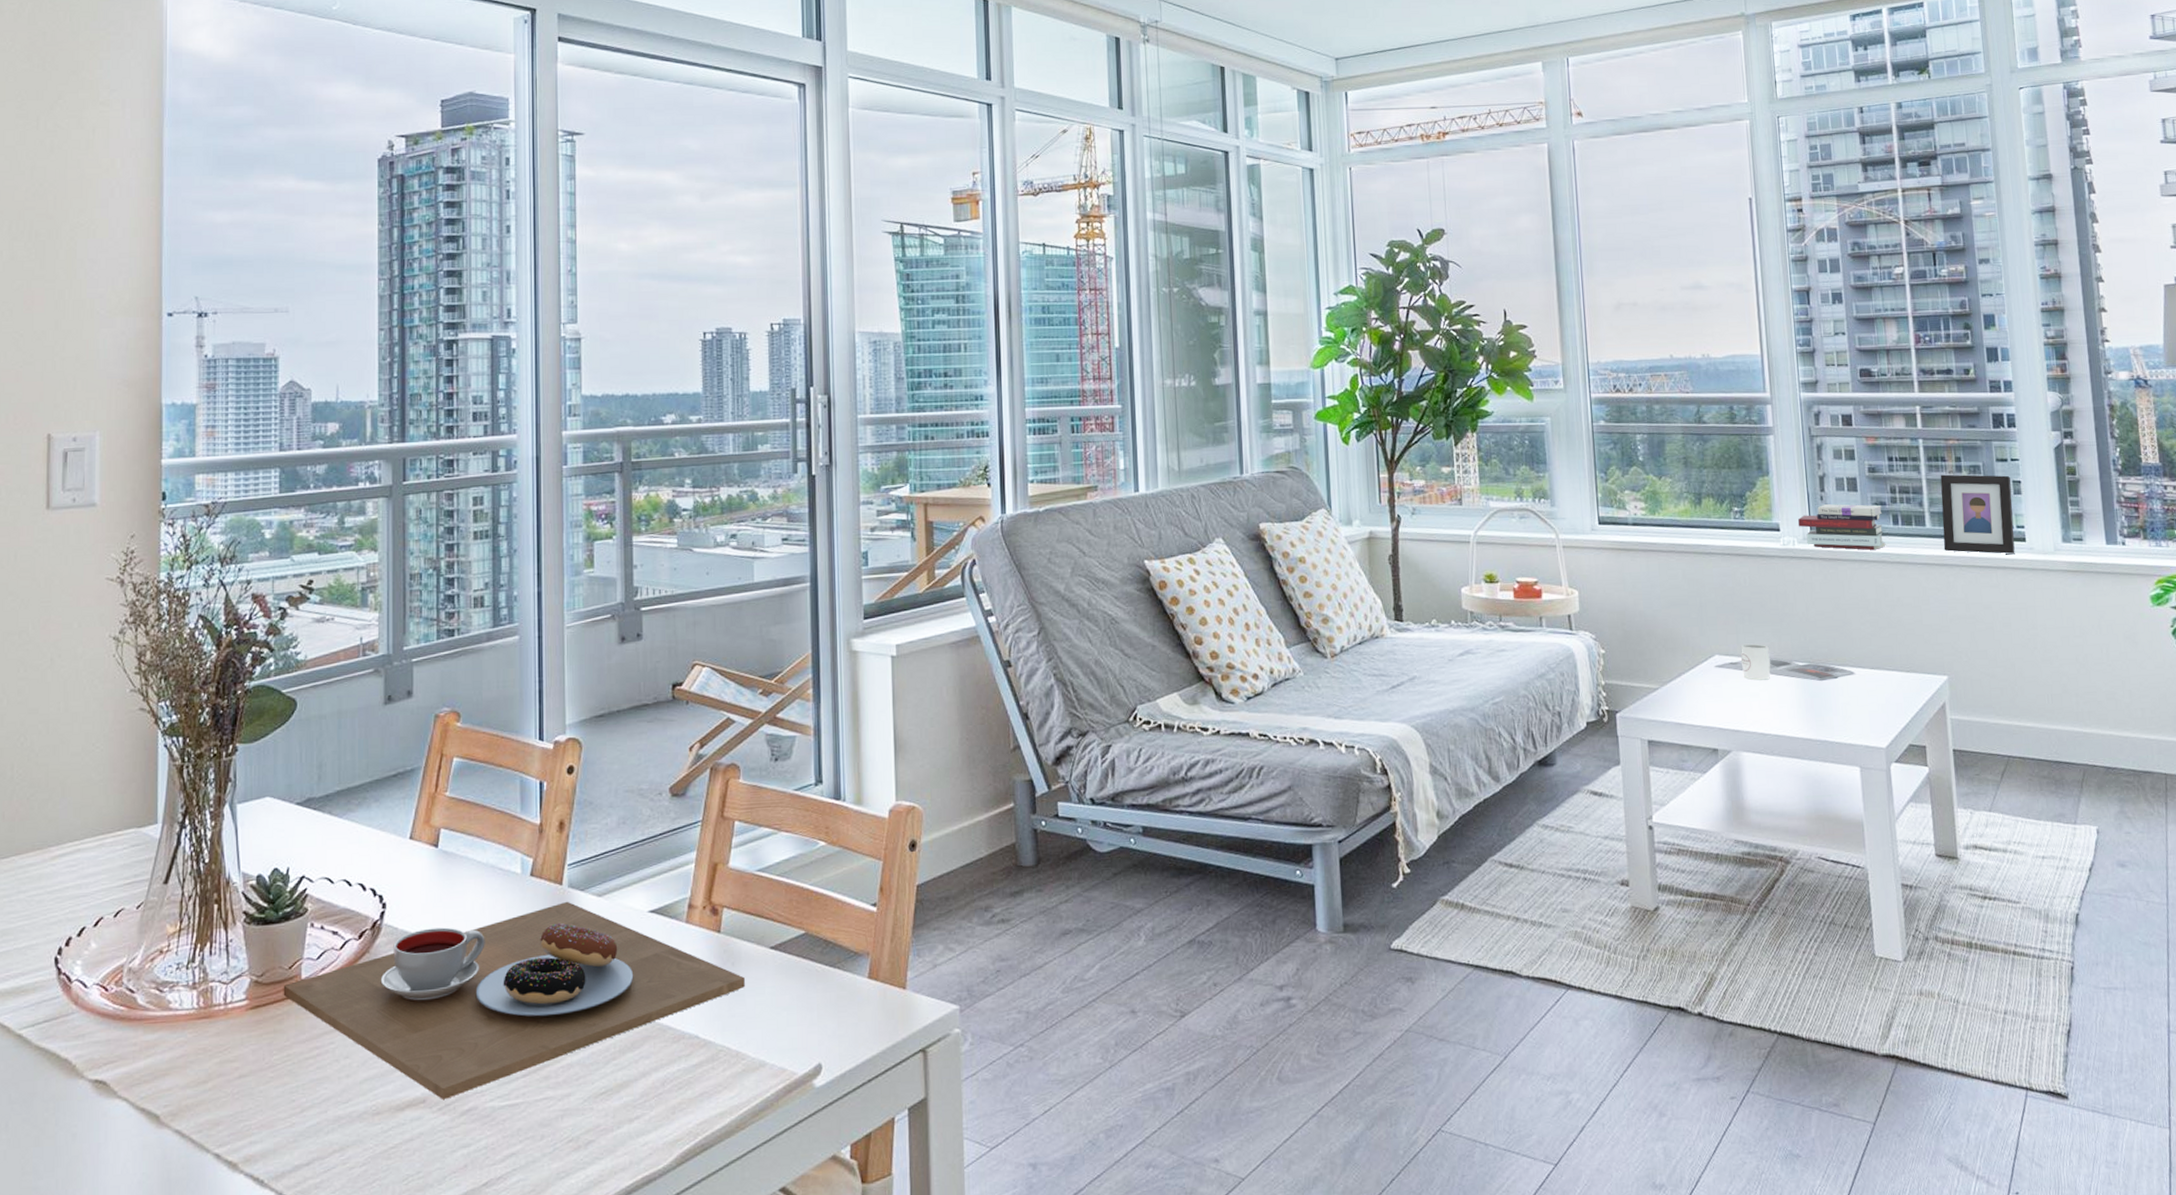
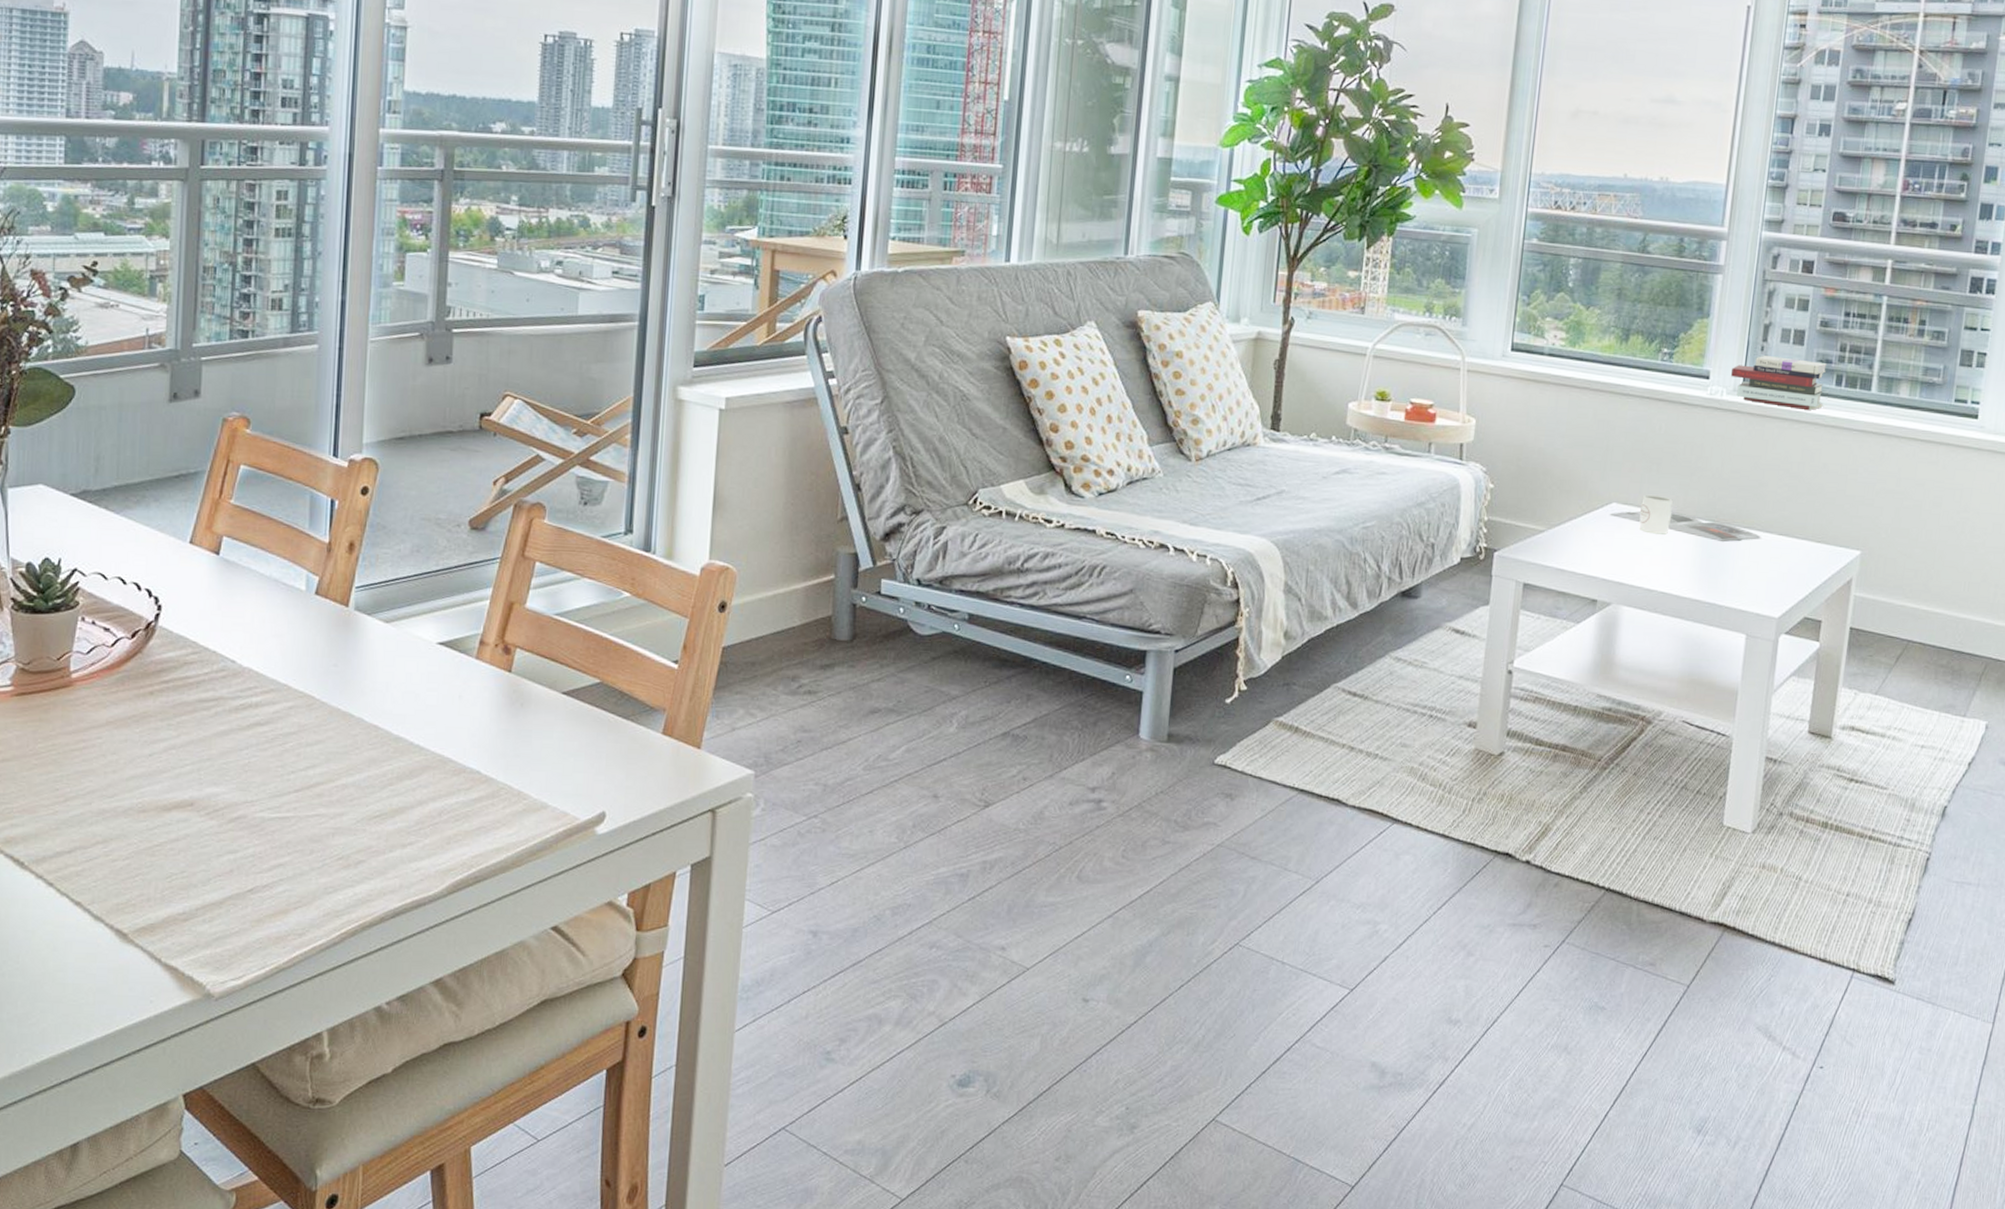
place setting: present [283,901,745,1099] -> none [50,623,533,805]
picture frame: present [1940,474,2015,555] -> none [1885,337,1976,431]

